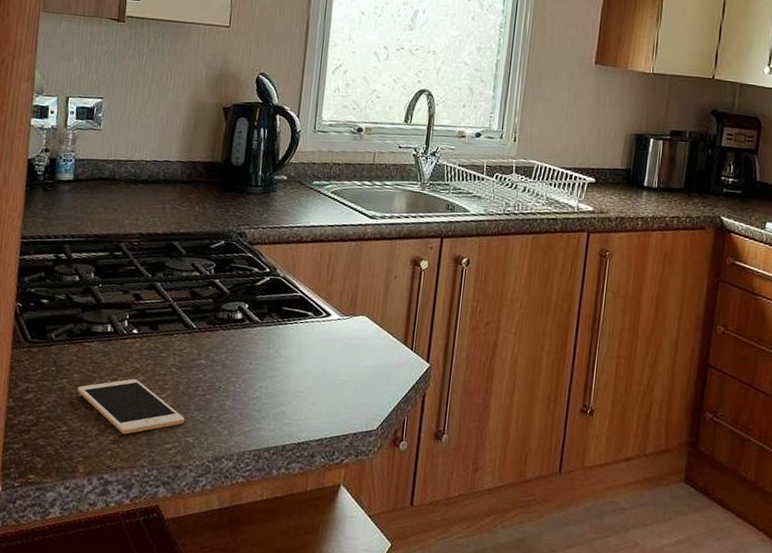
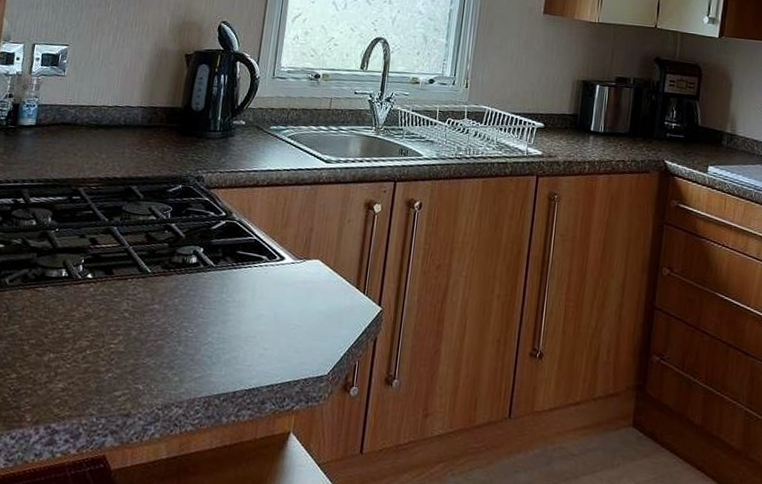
cell phone: present [77,379,185,435] -> none [28,324,136,382]

